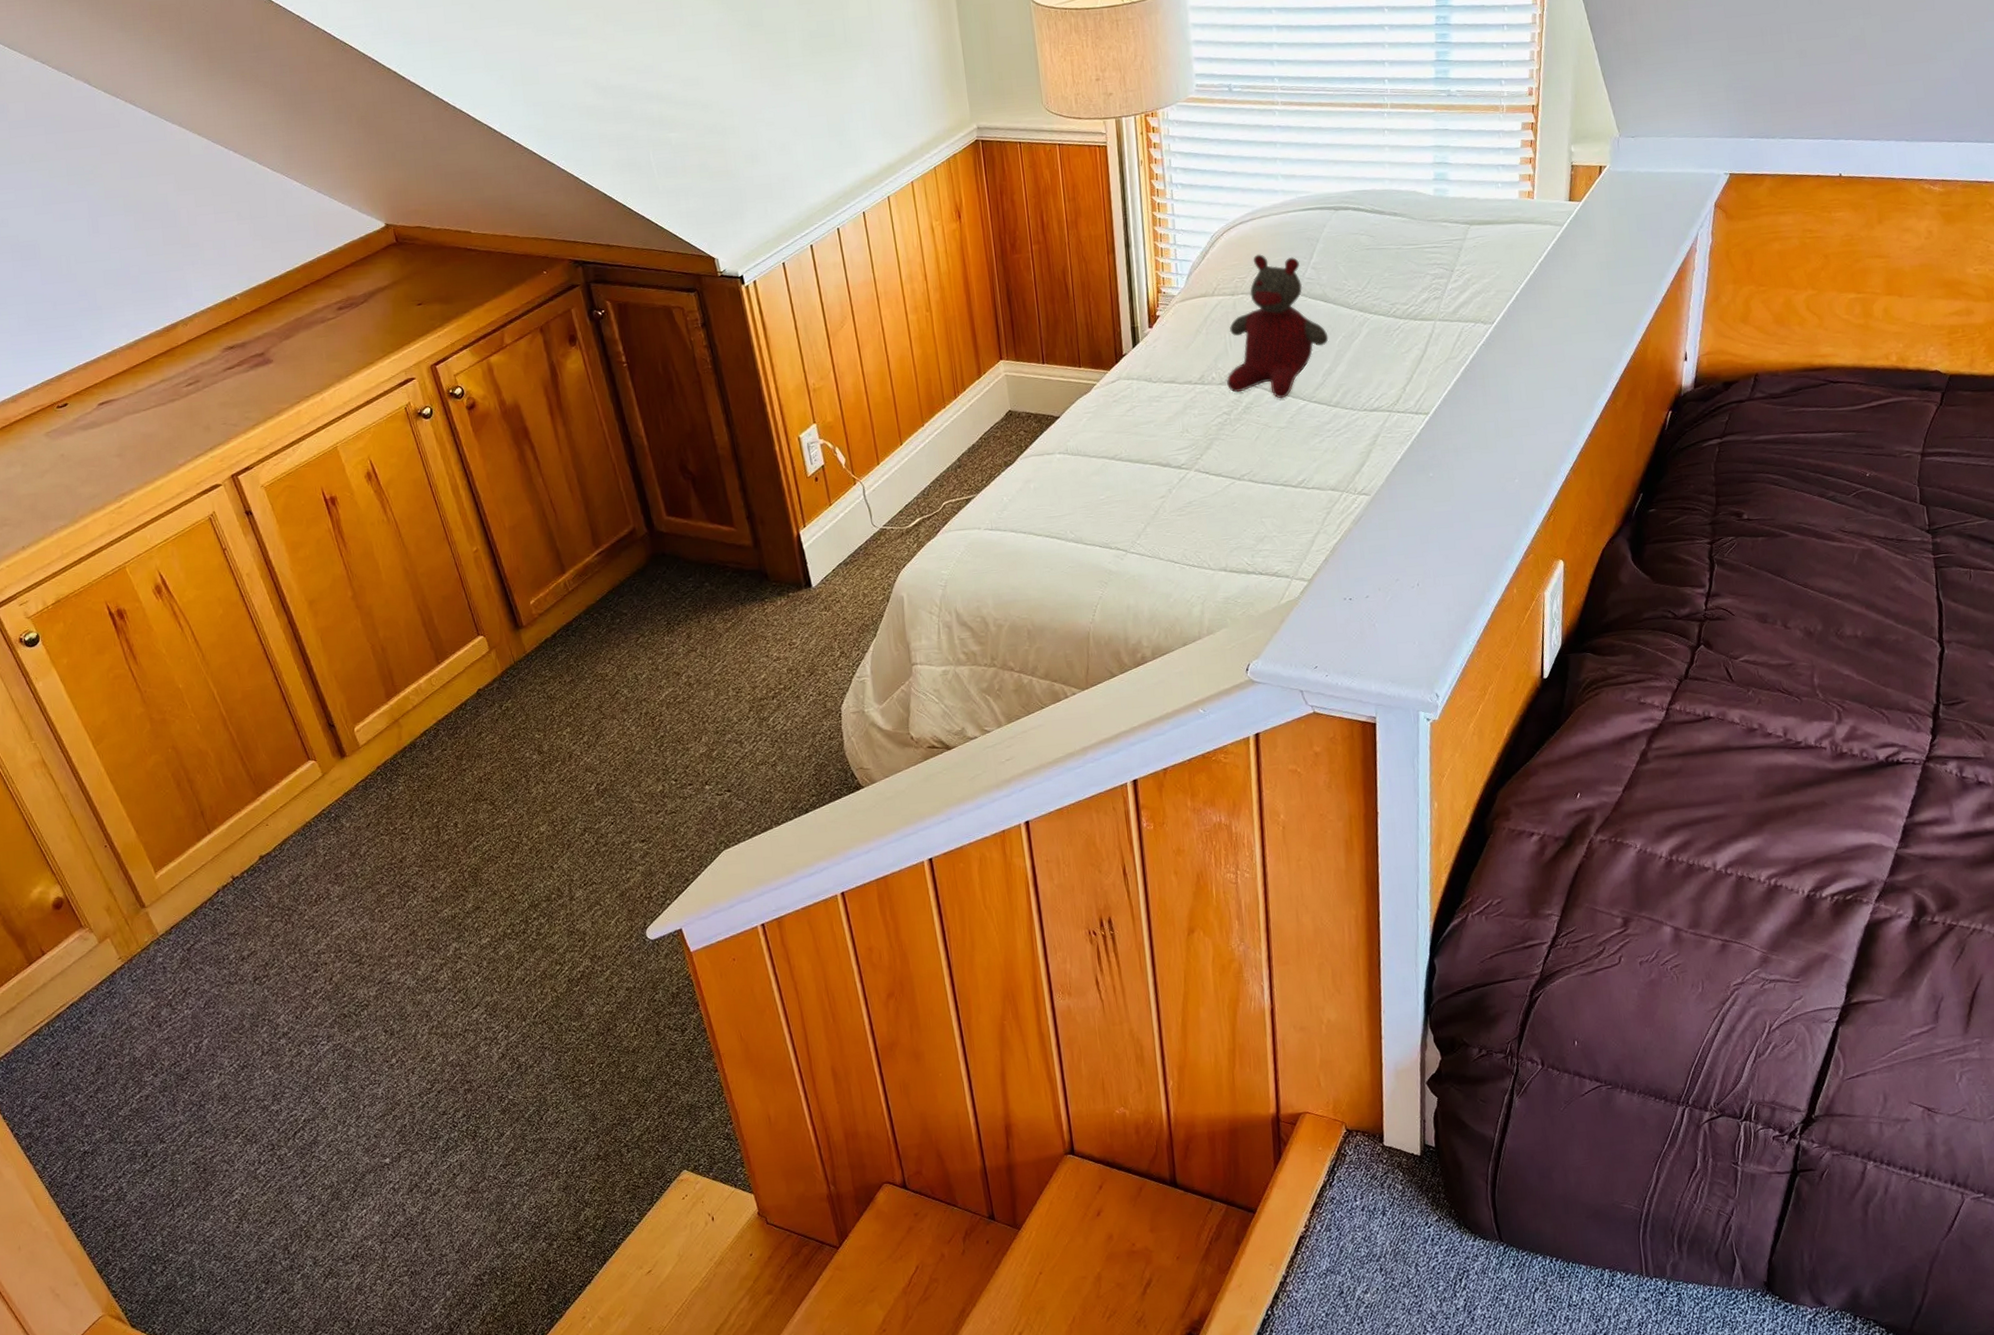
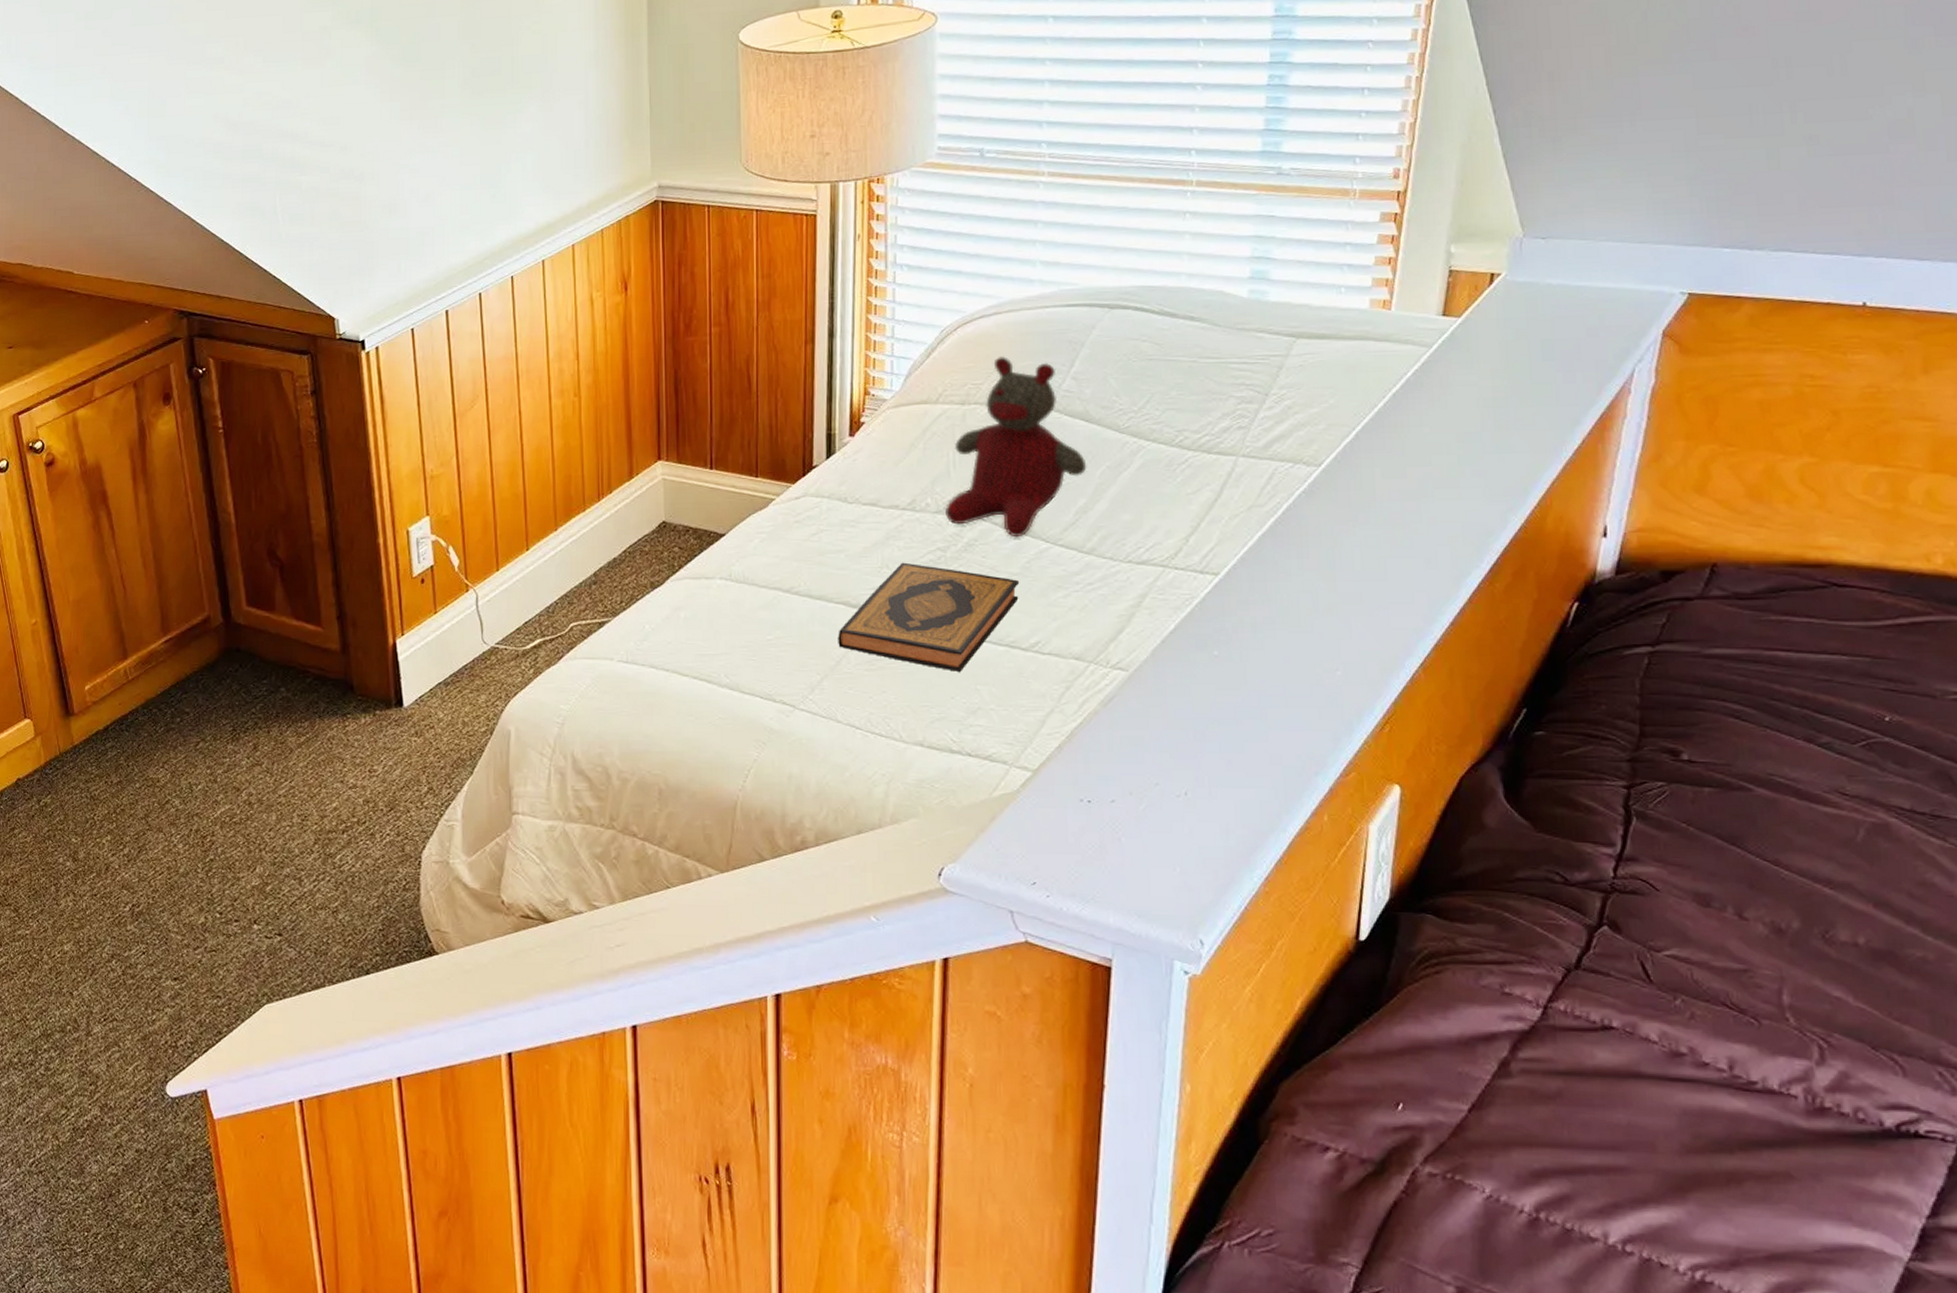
hardback book: none [1154,426,1287,510] -> present [838,562,1020,672]

